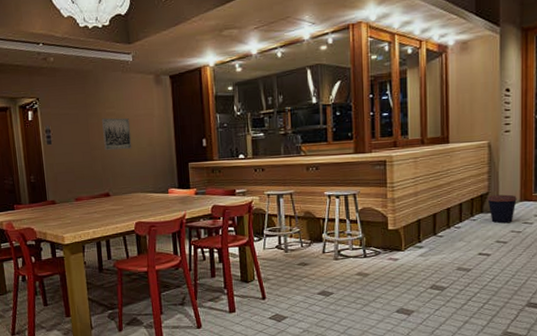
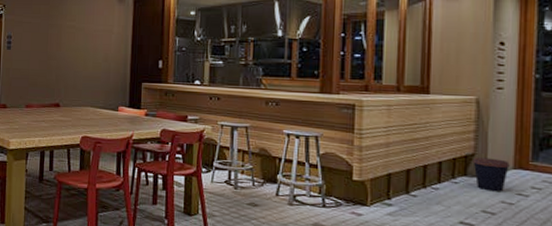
wall art: present [102,117,132,151] -> none [61,30,88,63]

